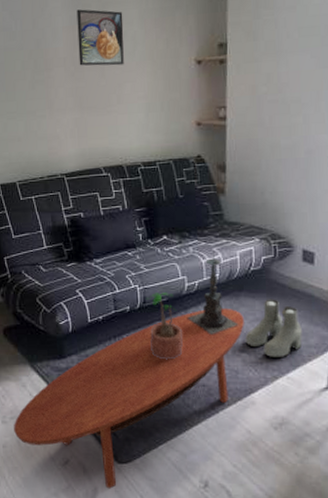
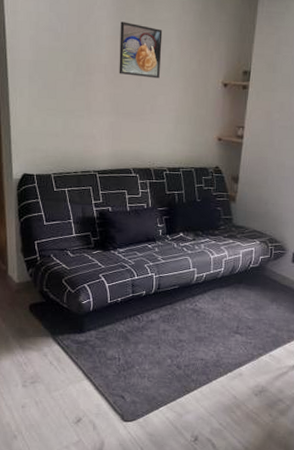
coffee table: present [14,309,244,489] -> none [33,297,240,443]
potted plant: present [146,292,183,360] -> none [160,281,188,338]
candle holder: present [187,250,239,334] -> none [193,248,236,318]
boots: present [245,299,302,357] -> none [239,291,285,339]

